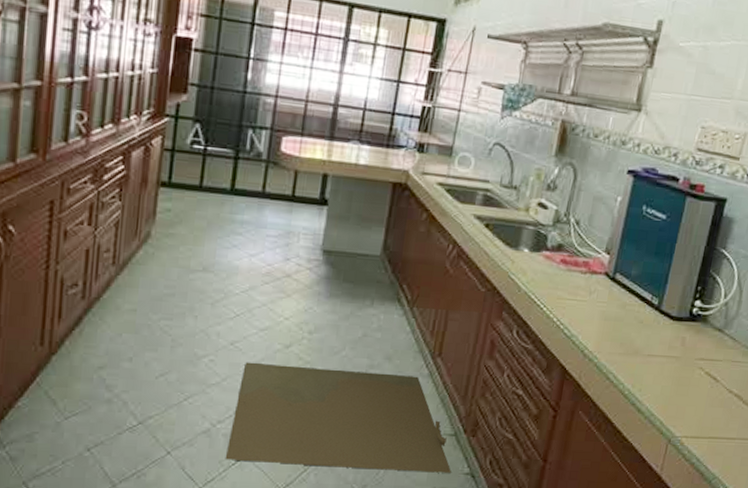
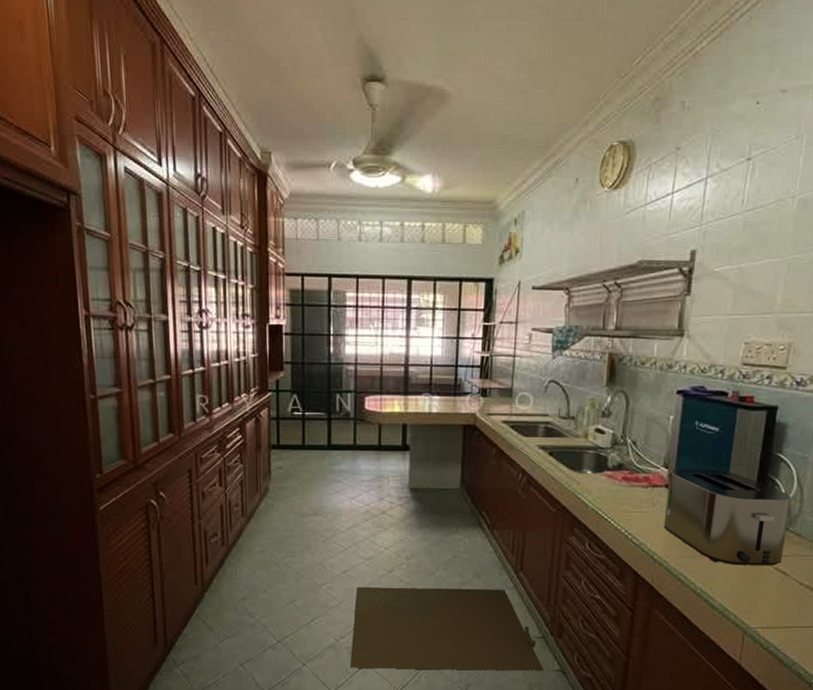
toaster: none [598,255,730,370] -> present [663,468,792,566]

